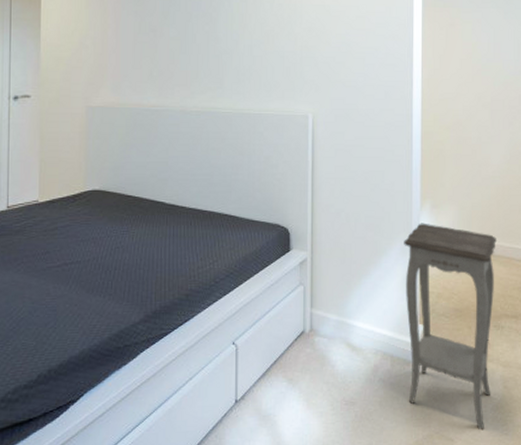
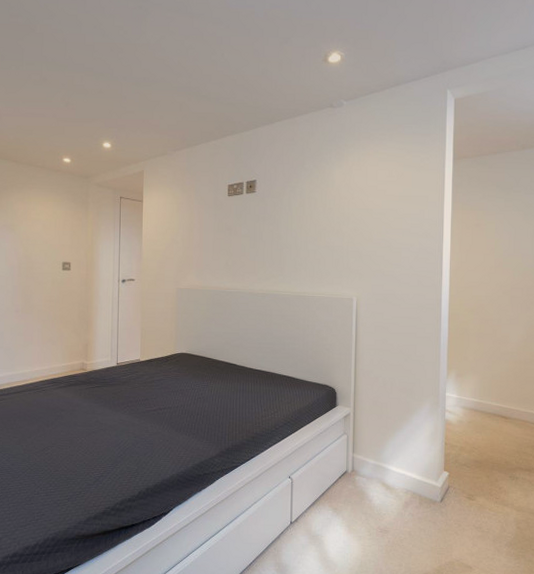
accent table: present [404,223,498,431] -> none [432,388,514,562]

